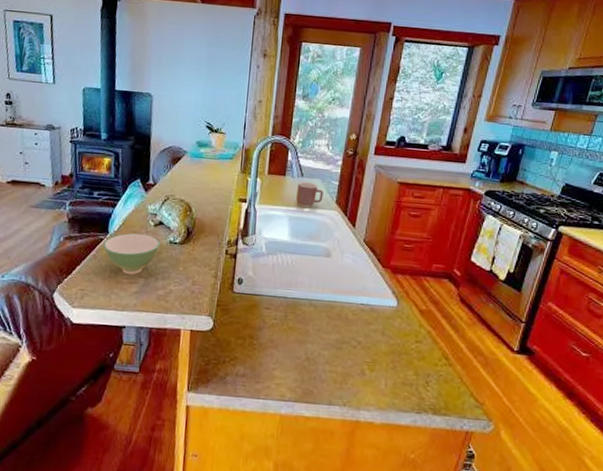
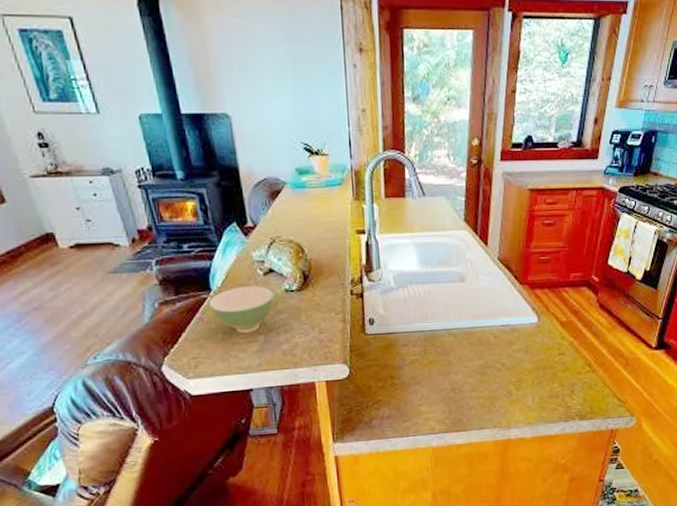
mug: present [296,181,324,207] -> none [420,201,450,230]

